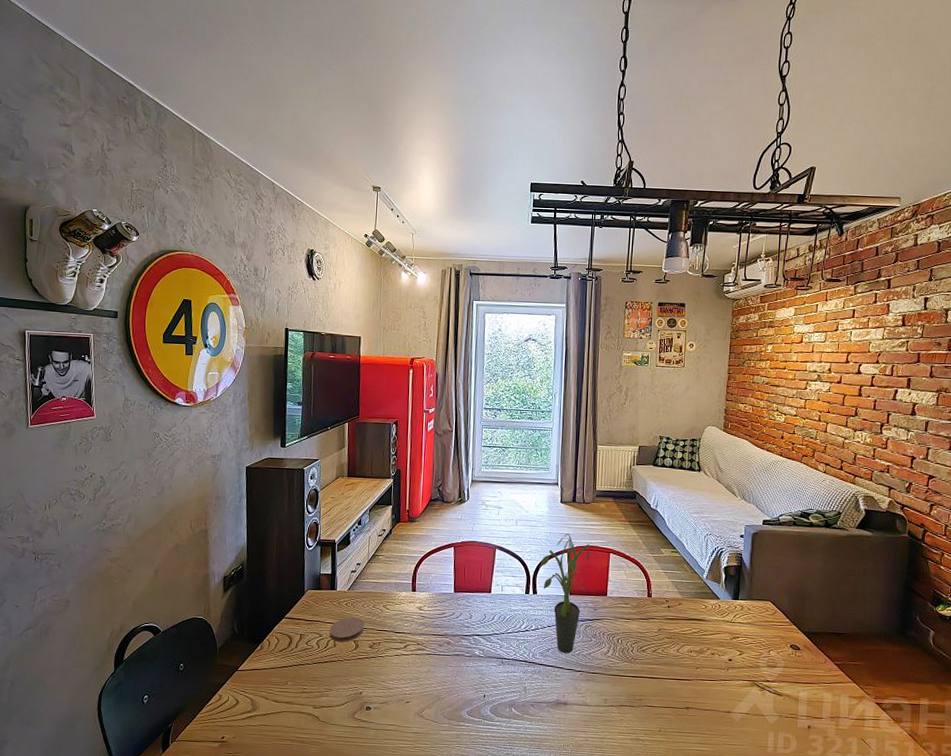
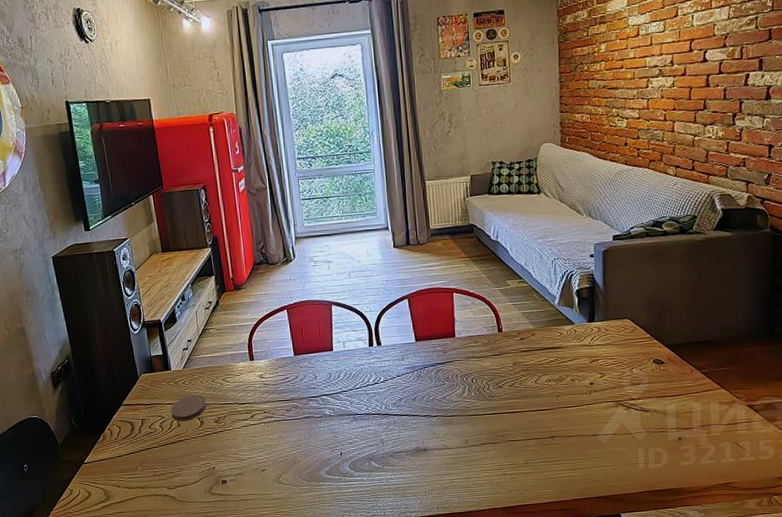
potted plant: present [541,533,590,654] -> none [381,278,432,401]

